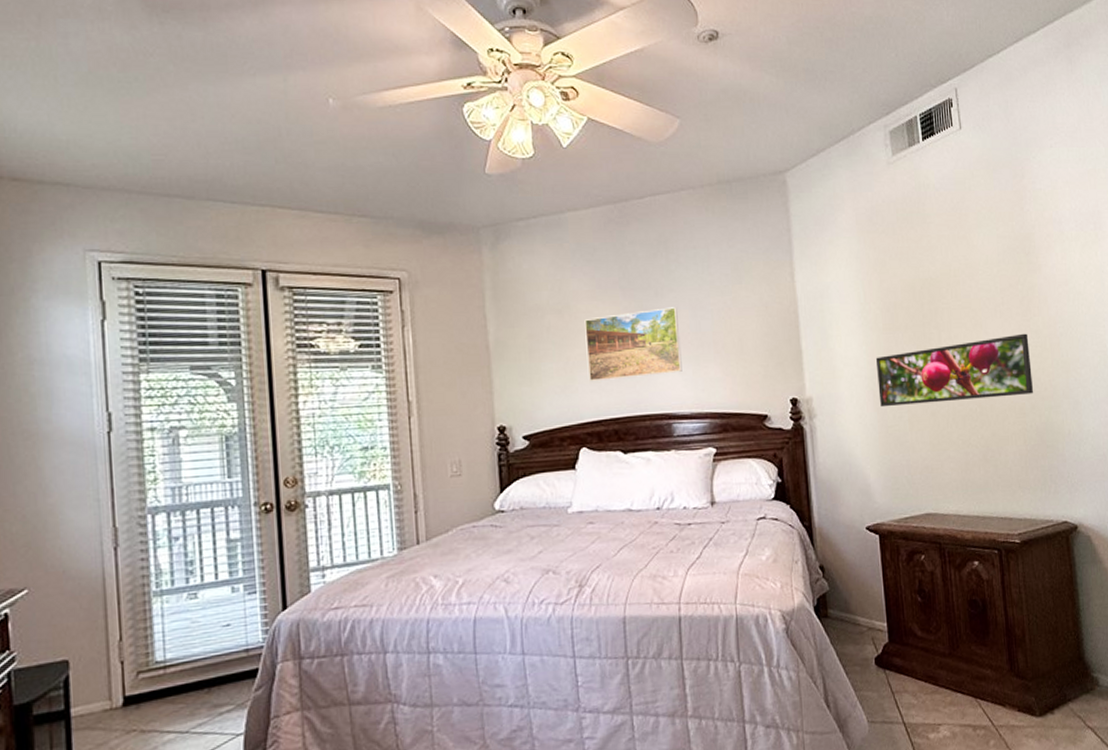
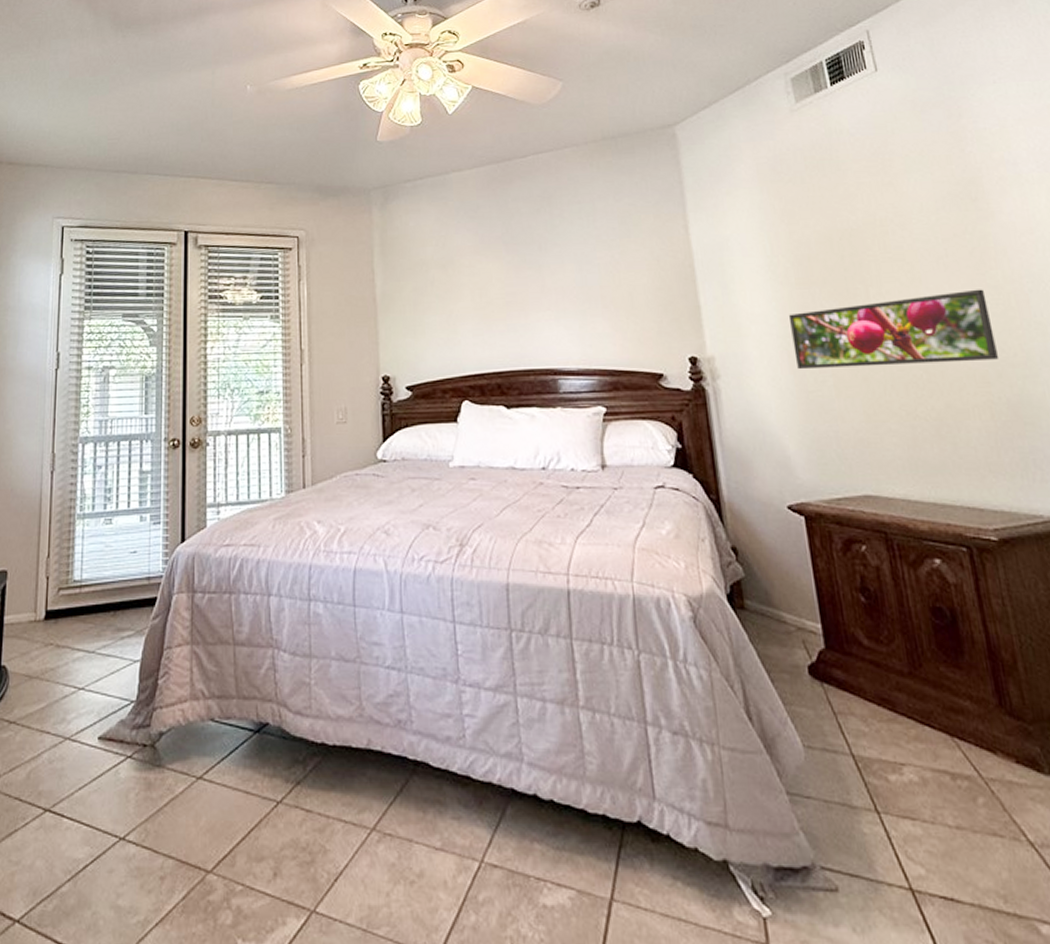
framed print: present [584,307,682,382] -> none [468,261,568,335]

